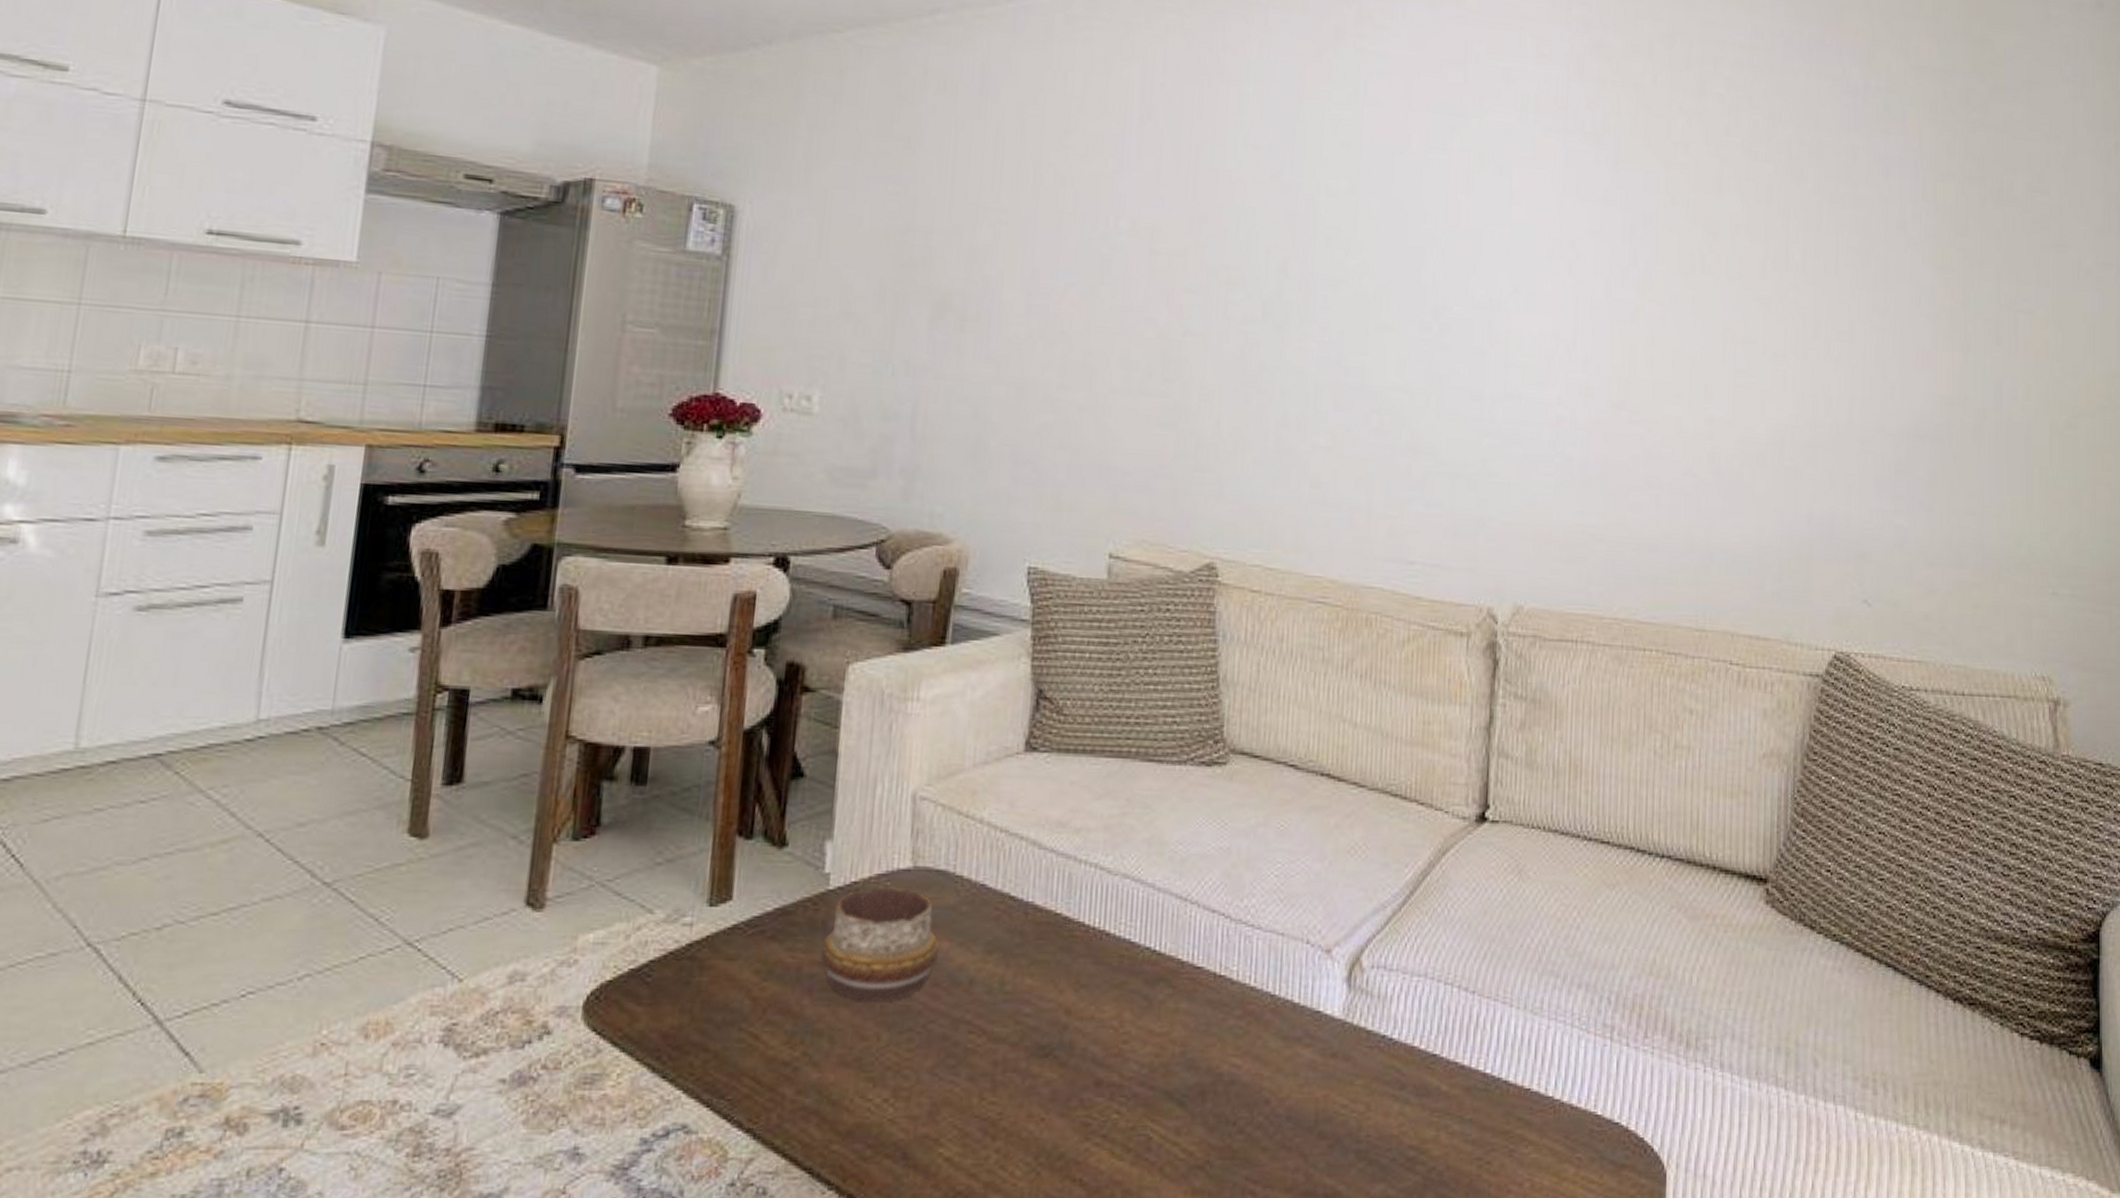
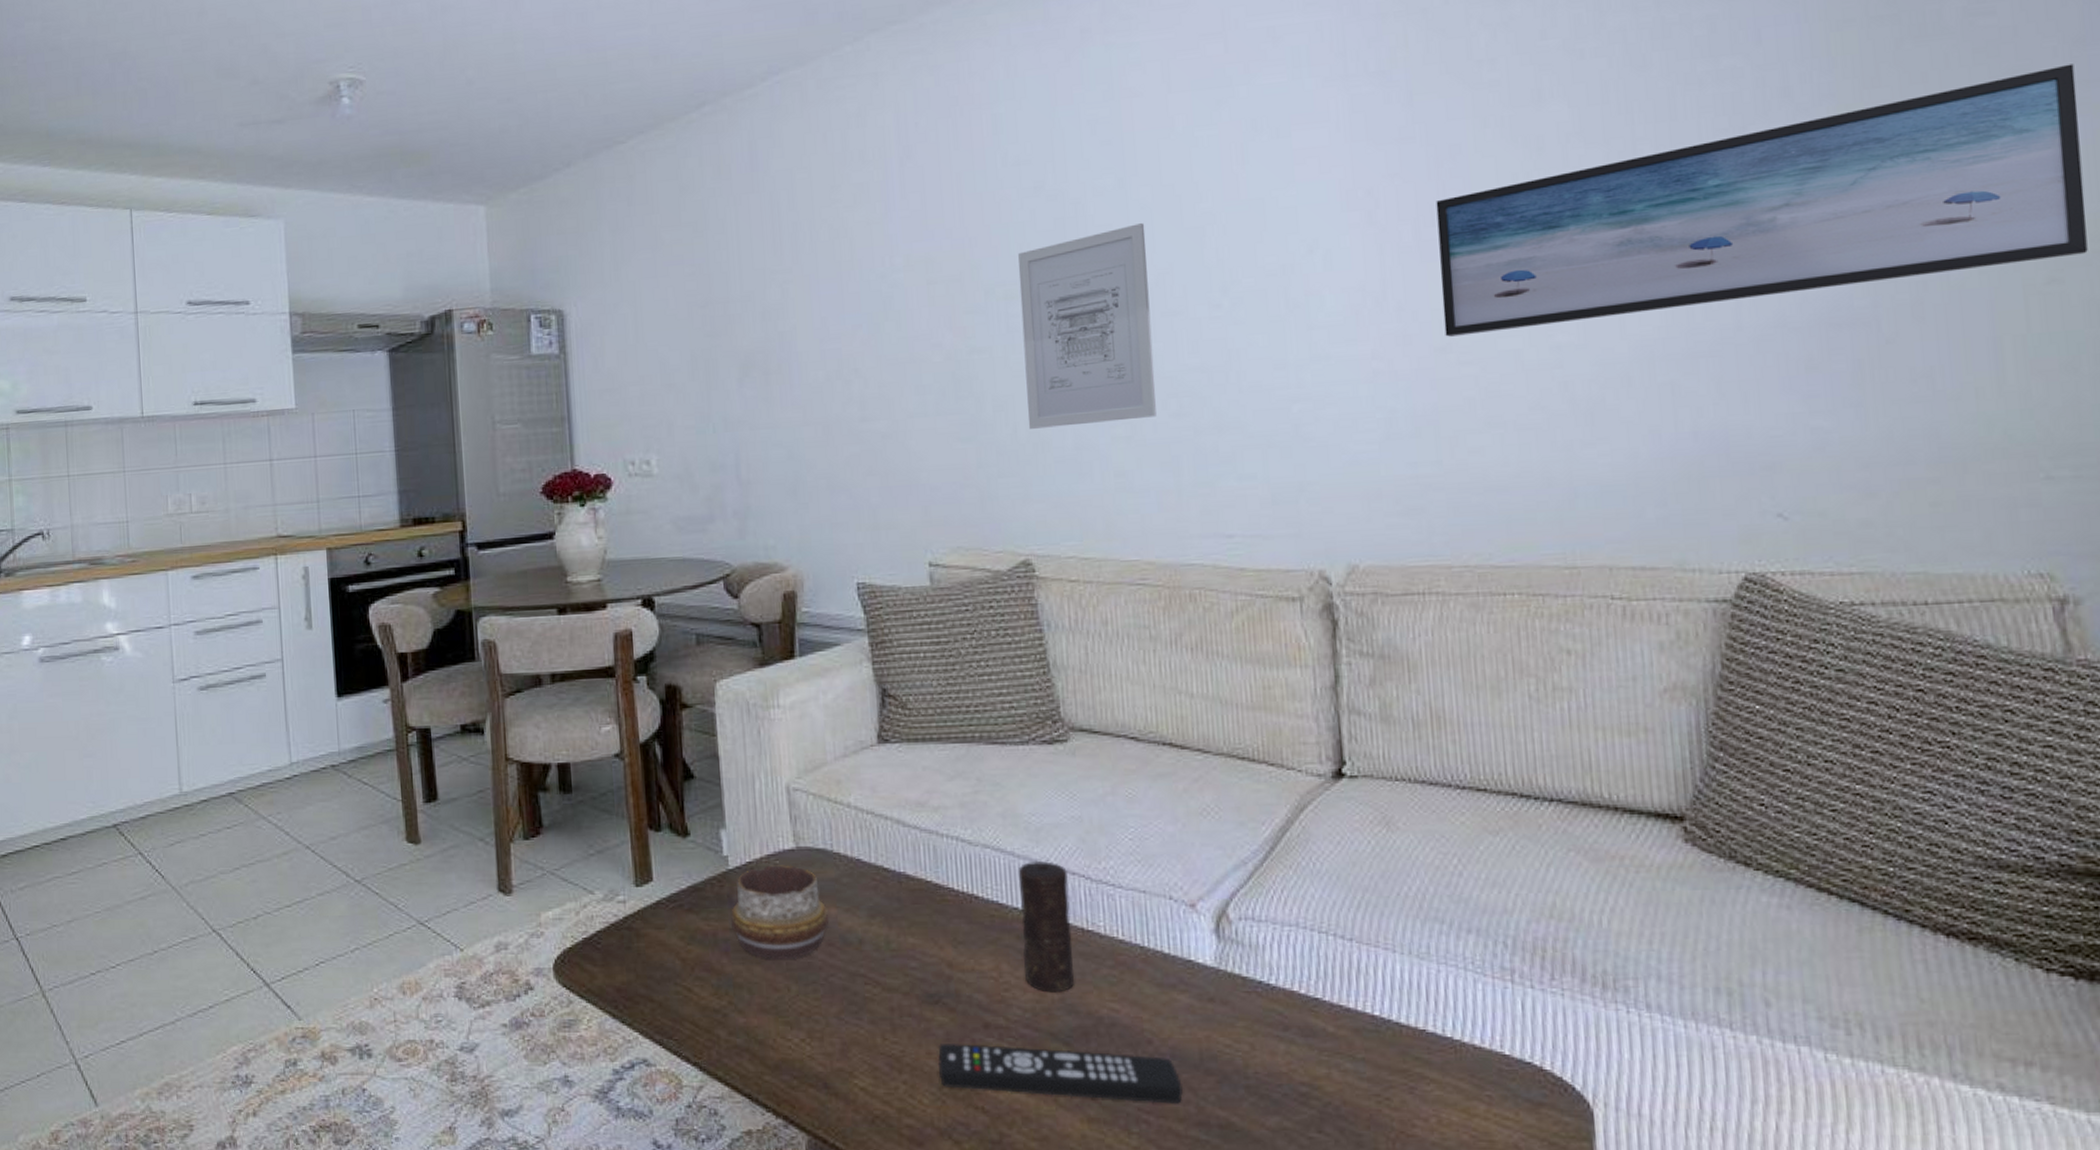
remote control: none [1038,1104,1294,1172] -> present [938,1044,1183,1104]
candle: none [1147,894,1207,1045] -> present [1018,860,1074,993]
wall art: none [1232,232,1371,431] -> present [1018,223,1156,429]
wall art: none [1621,247,2096,407] -> present [1436,64,2088,337]

